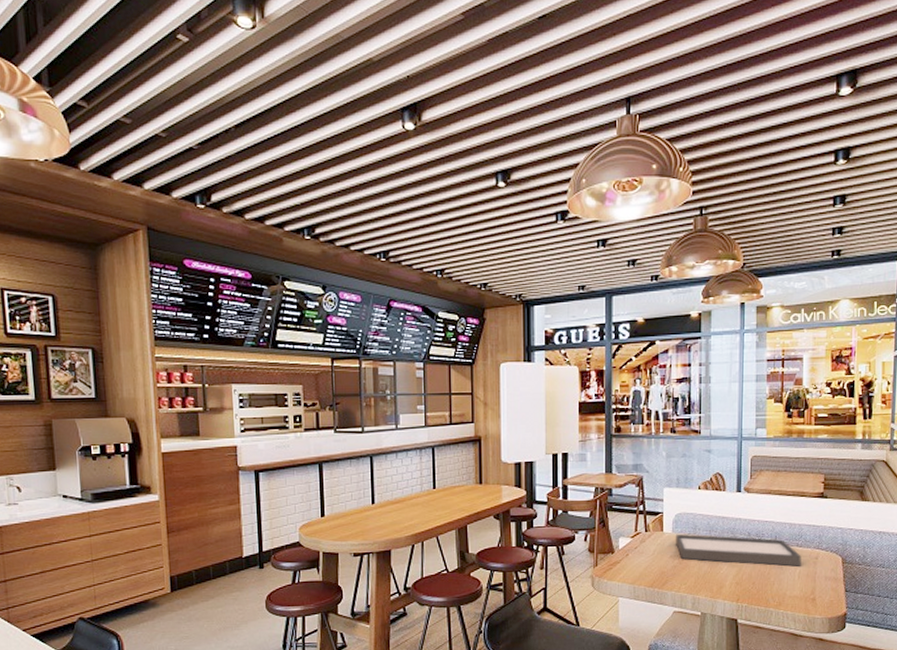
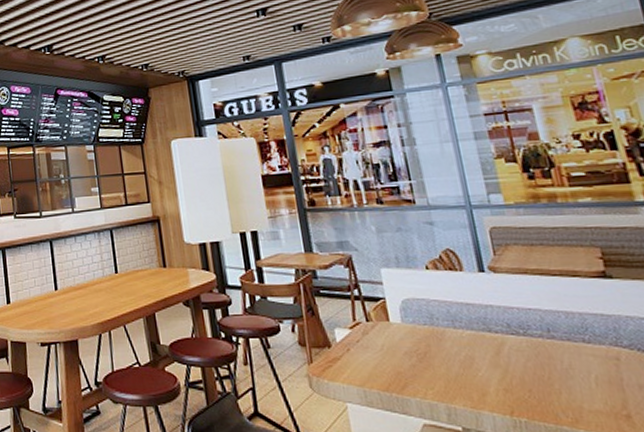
tray: present [675,534,801,567] -> none [406,324,597,370]

